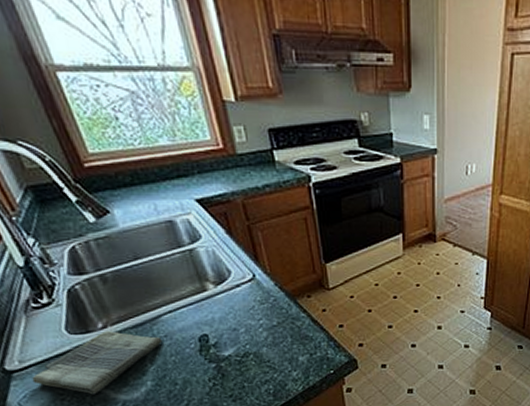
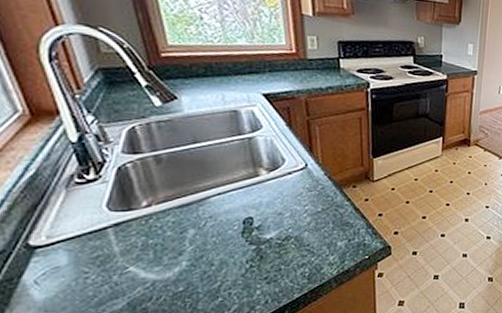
dish towel: present [32,331,163,395] -> none [57,210,207,274]

